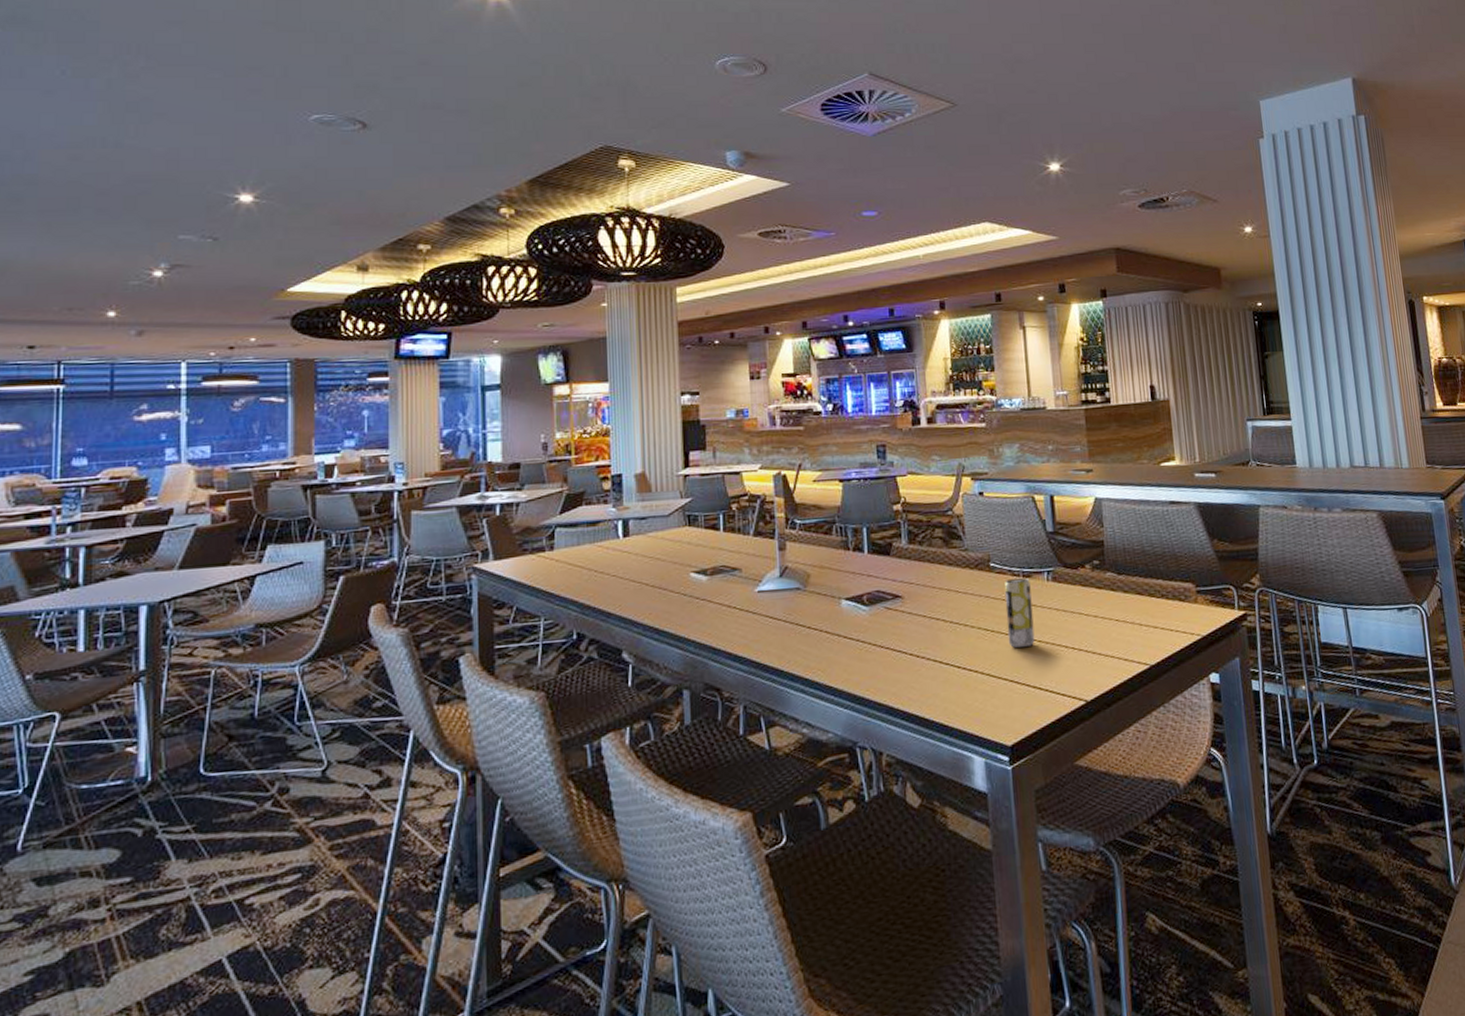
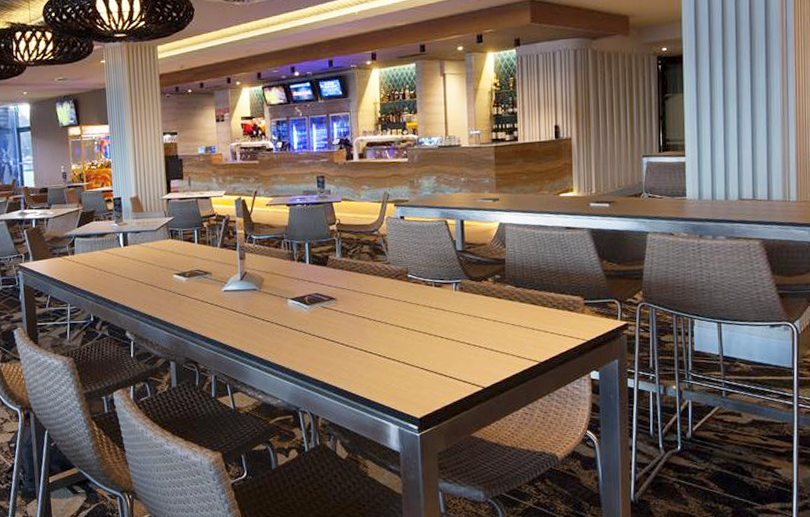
beverage can: present [1004,578,1035,648] -> none [418,288,443,343]

